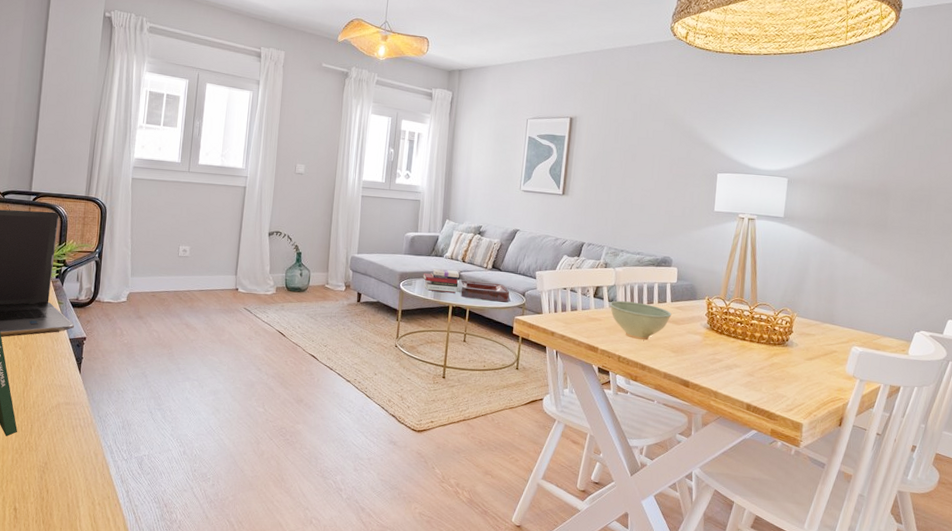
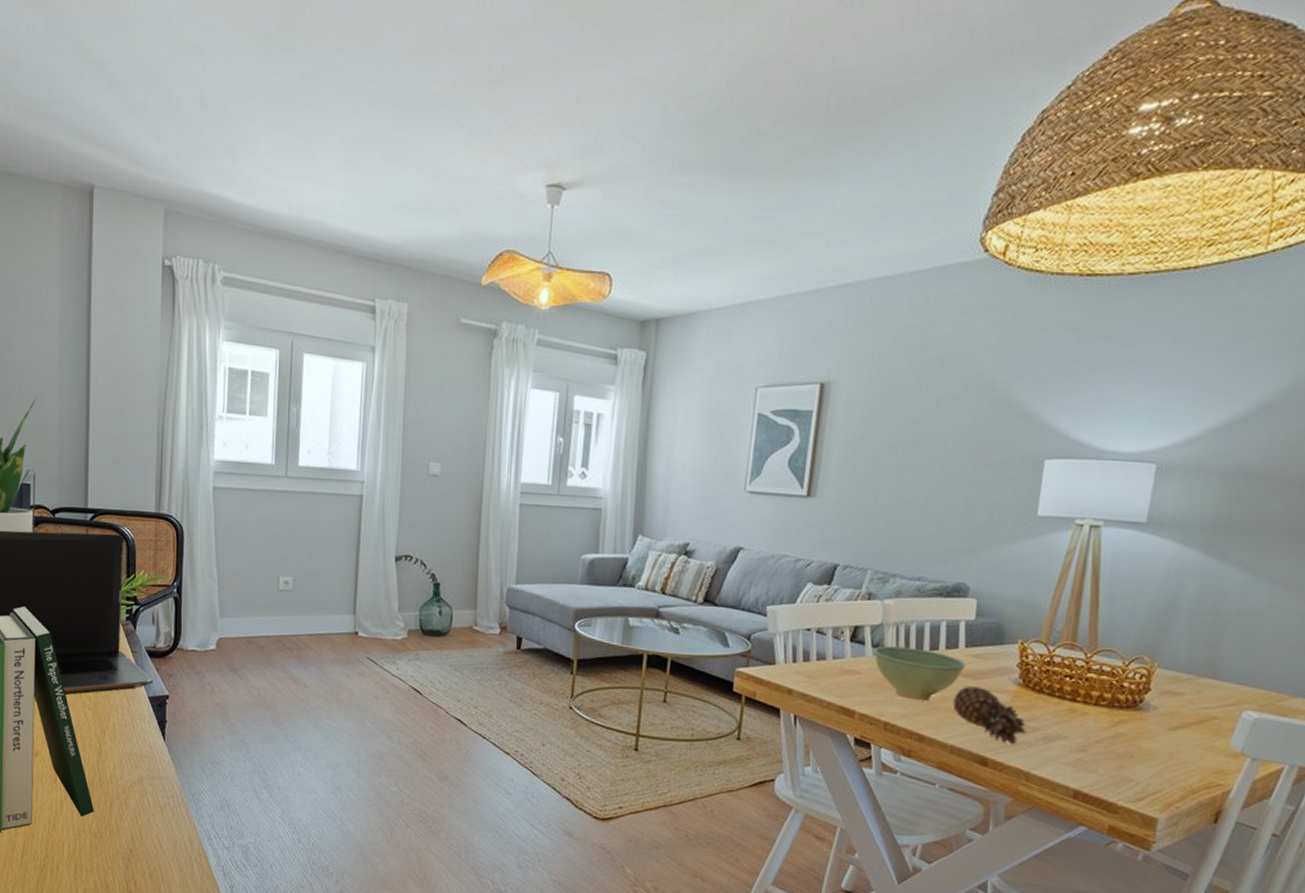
books: present [422,268,460,294] -> none [606,603,658,638]
decorative tray: present [457,280,510,303] -> none [654,618,729,649]
fruit: none [664,329,714,372] -> present [953,685,1027,745]

